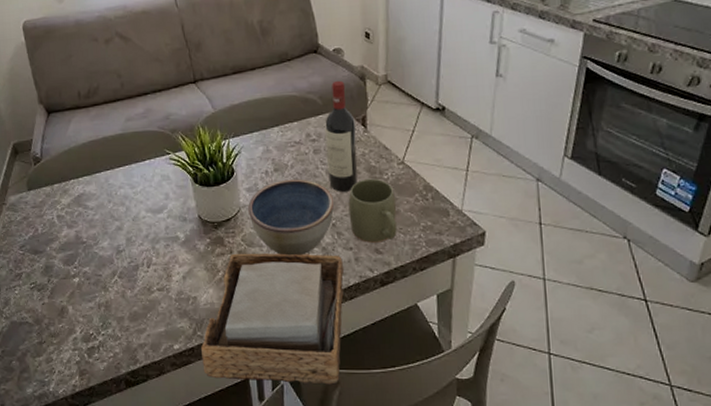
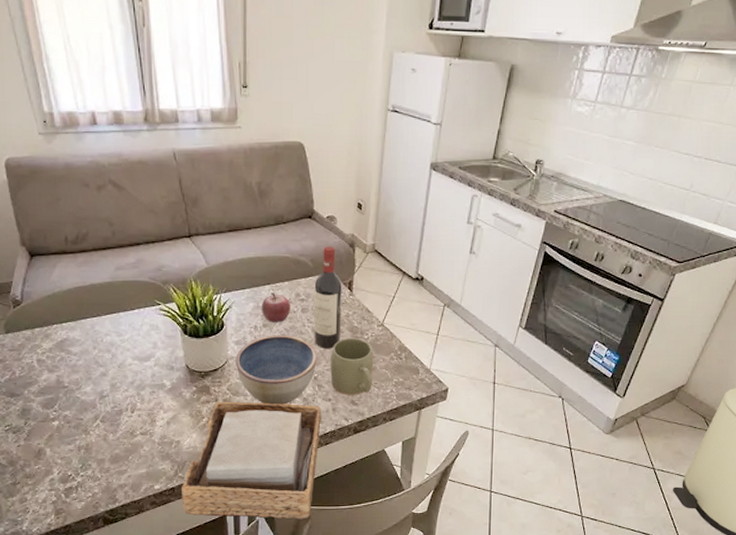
fruit: none [270,134,303,166] -> present [261,292,291,322]

